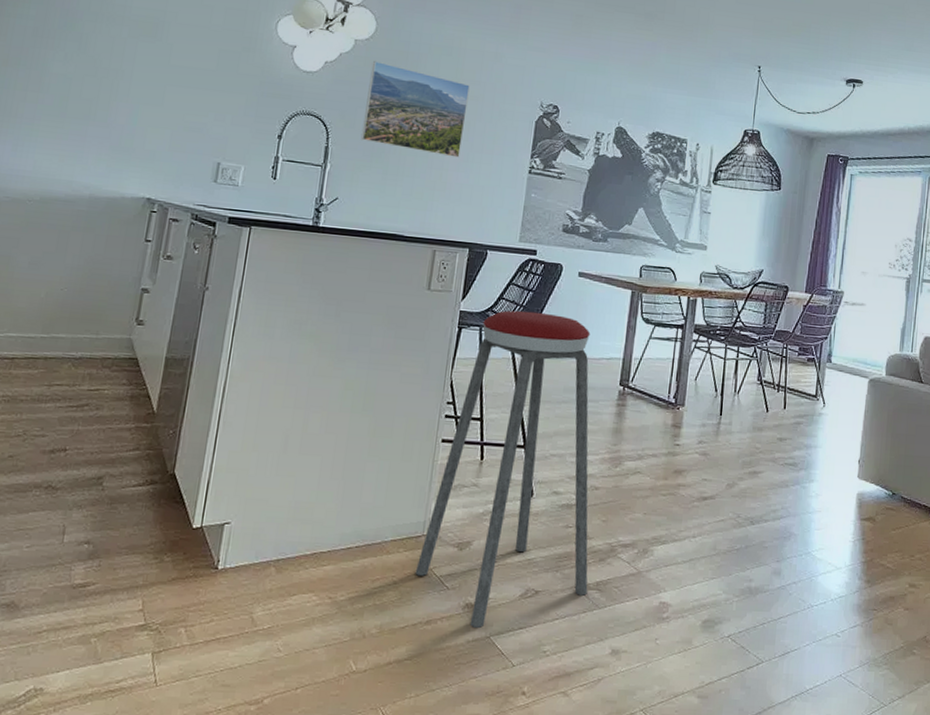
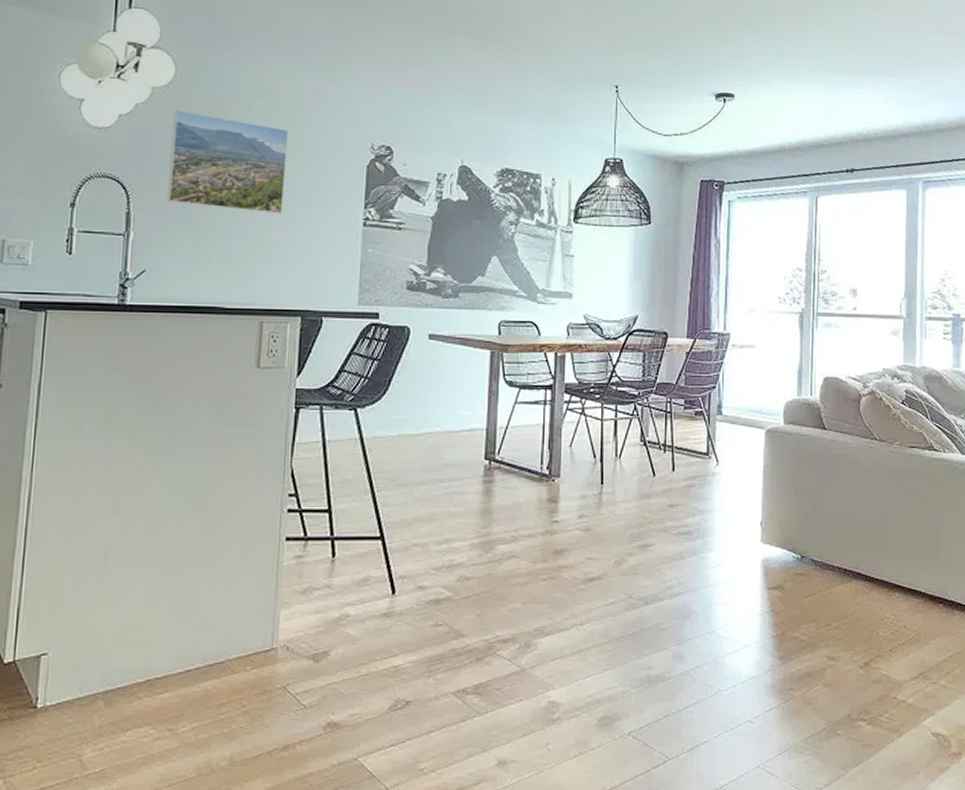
music stool: present [415,310,591,628] -> none [266,383,466,749]

